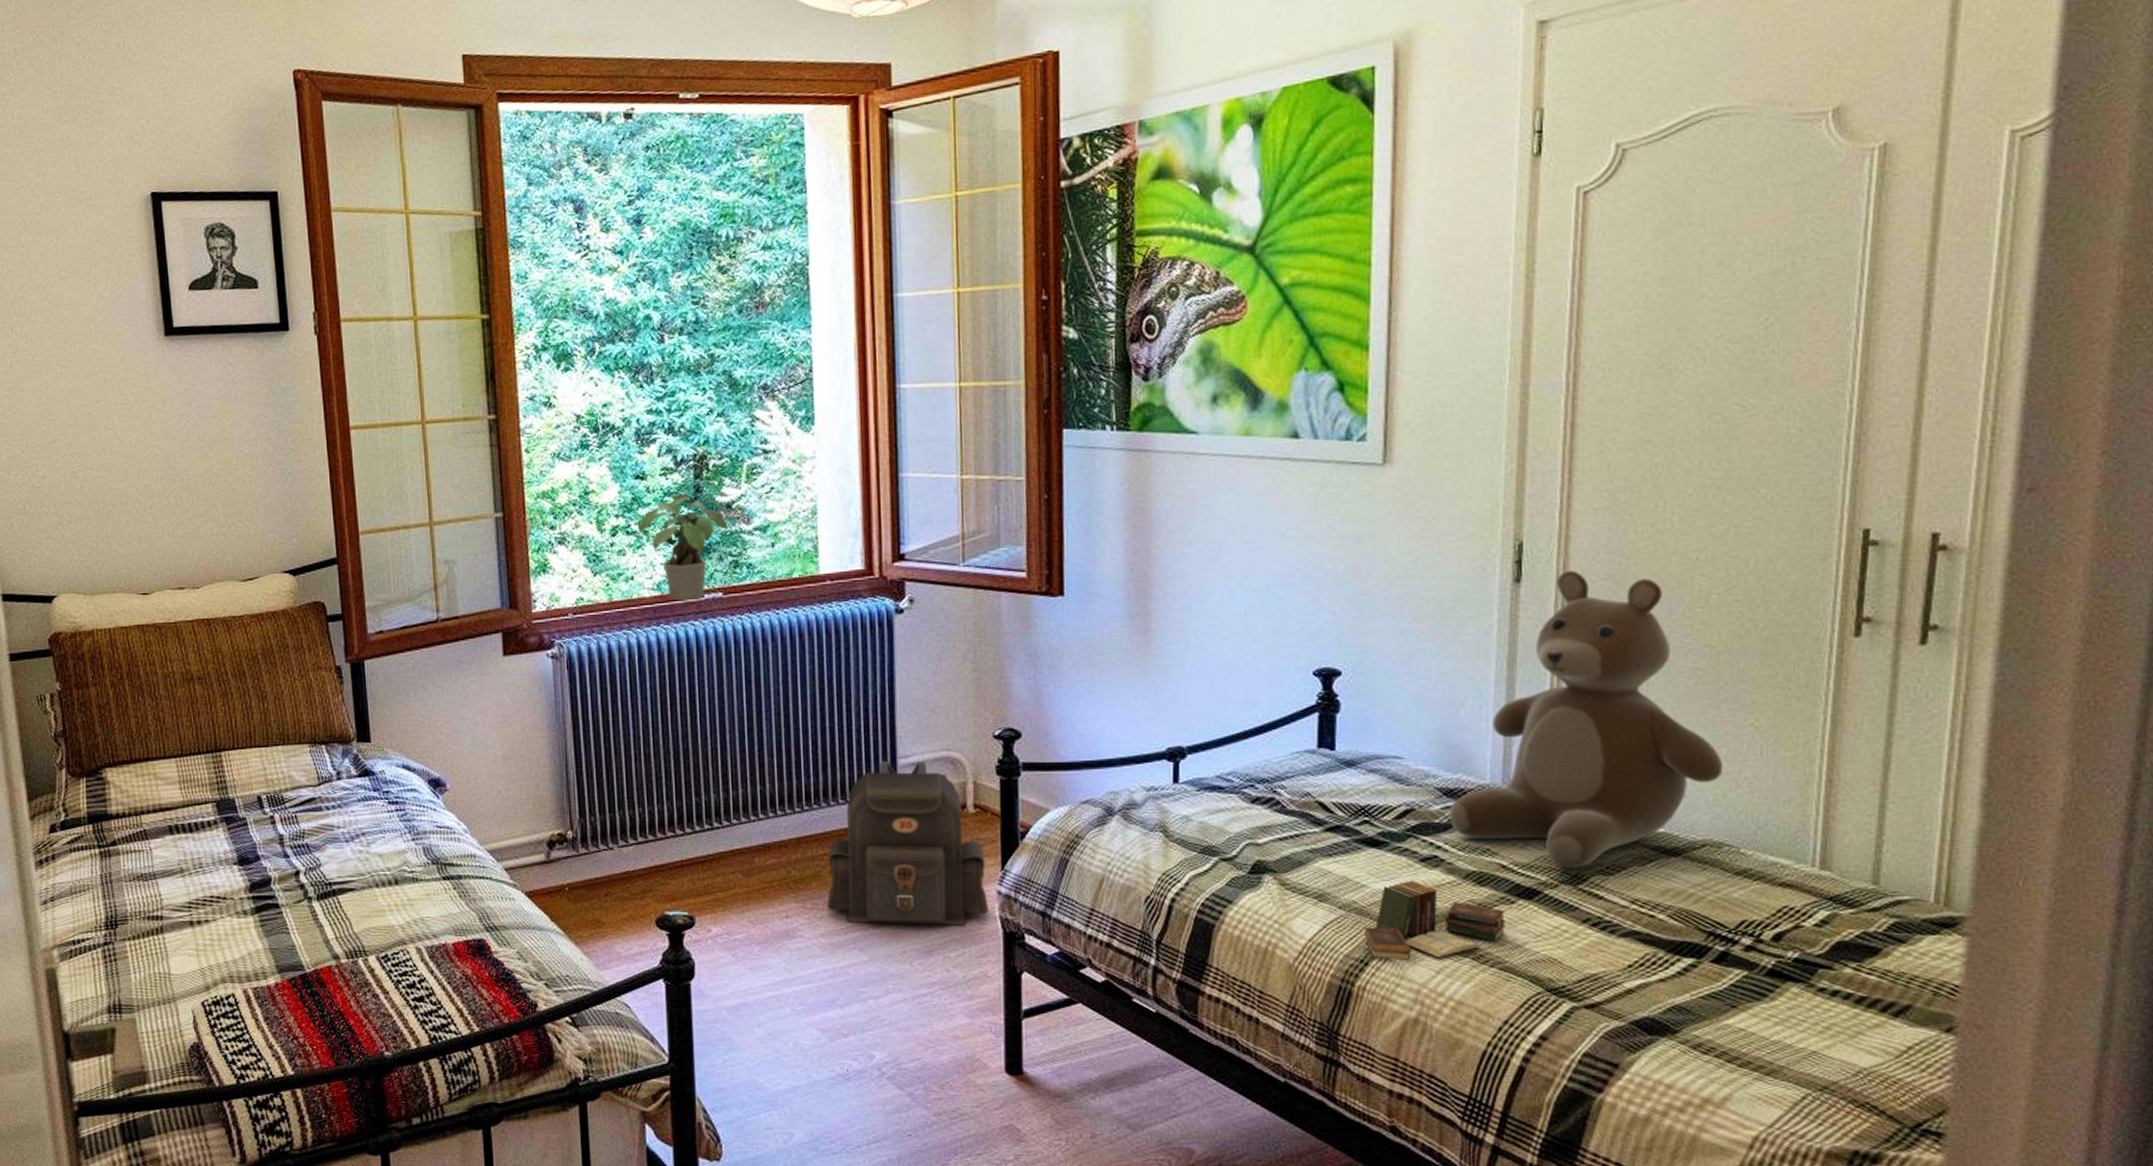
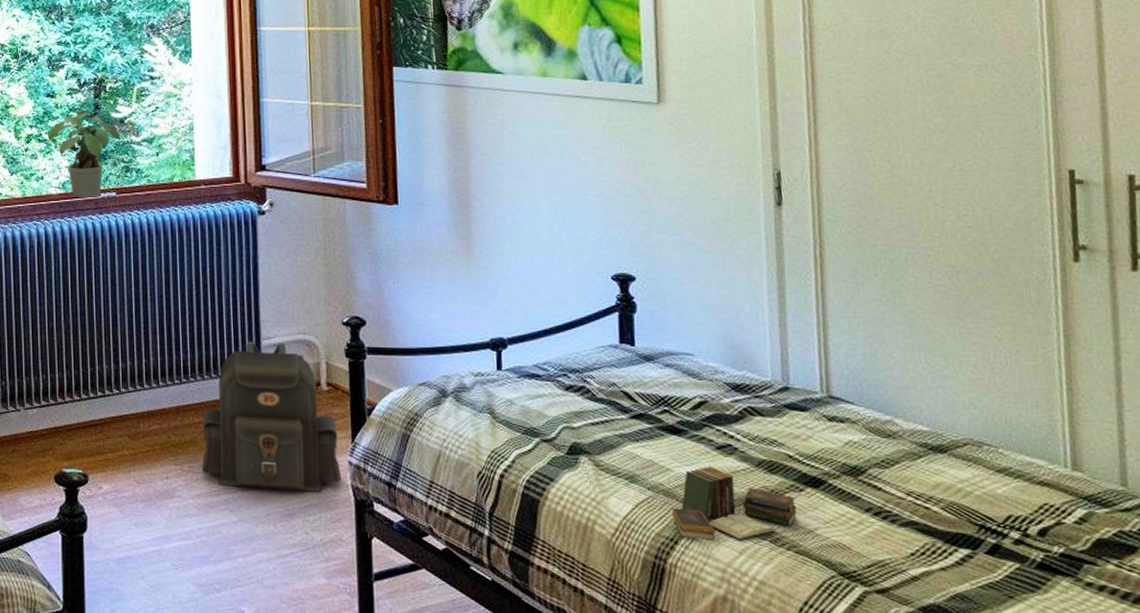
bear: present [1448,571,1724,868] -> none [737,197,975,461]

